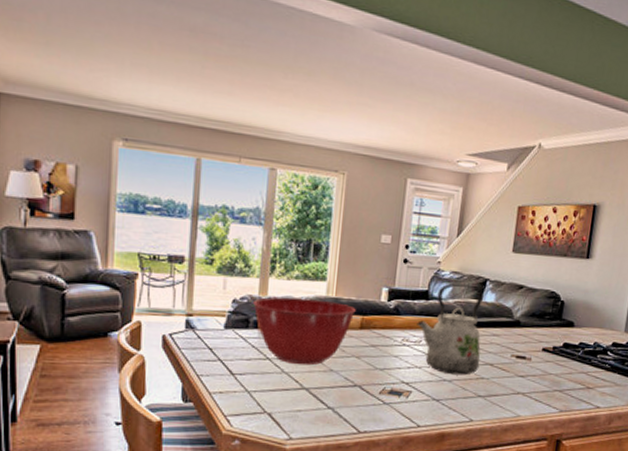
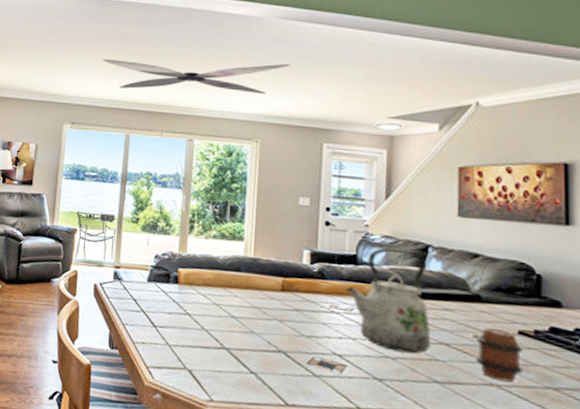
ceiling fan: none [162,56,382,121] -> present [102,59,291,95]
mixing bowl: present [253,297,356,366] -> none [173,254,276,325]
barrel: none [510,347,544,390] -> present [476,327,524,383]

